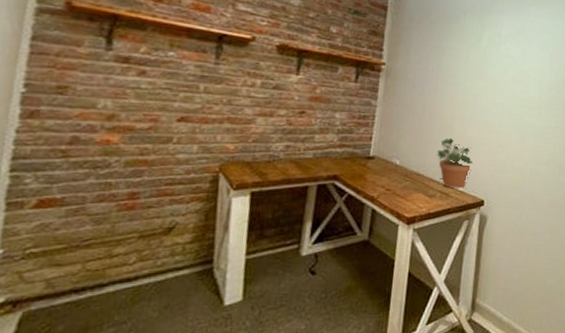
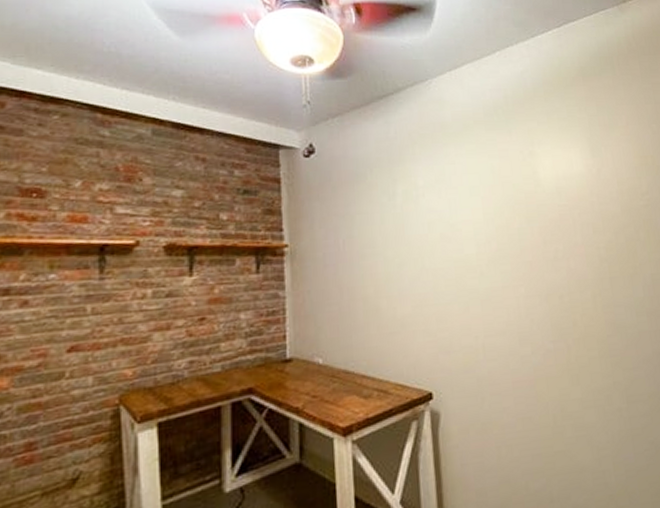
potted plant: present [437,138,472,189] -> none [365,322,410,384]

